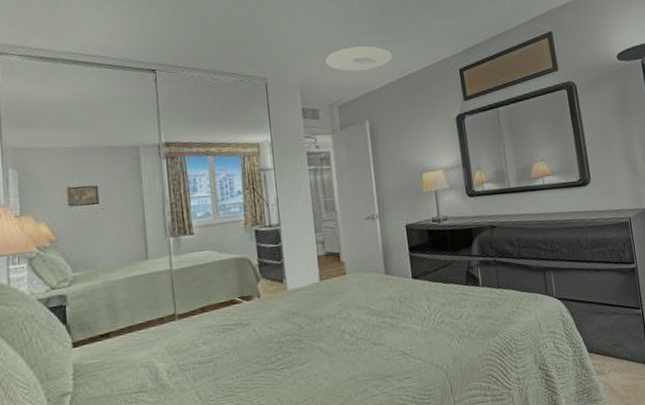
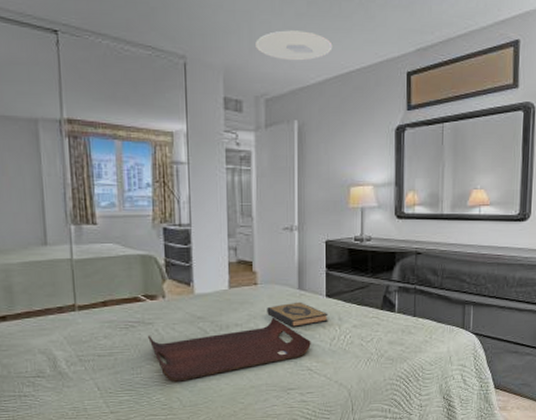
serving tray: none [246,304,403,382] -> present [148,317,311,382]
hardback book: none [357,286,417,312] -> present [267,301,328,327]

